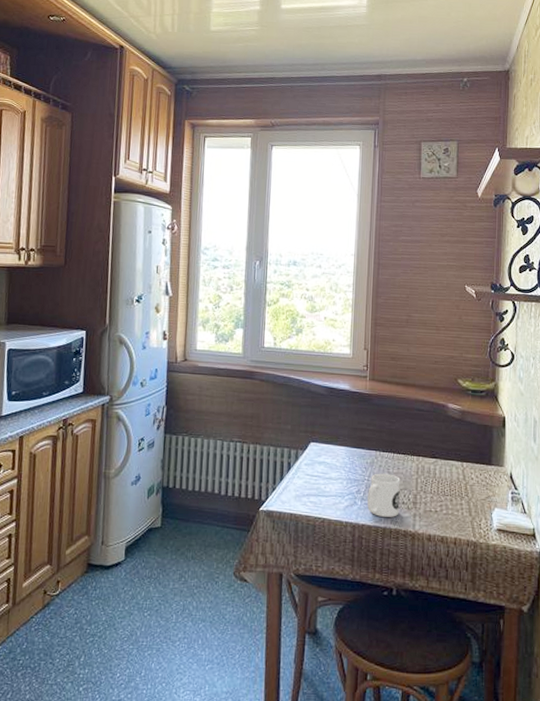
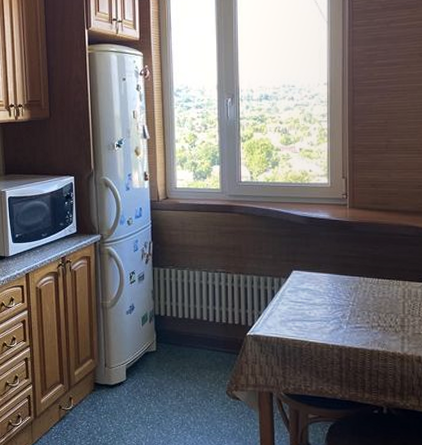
mug: present [367,473,400,517] -> none [353,298,387,340]

